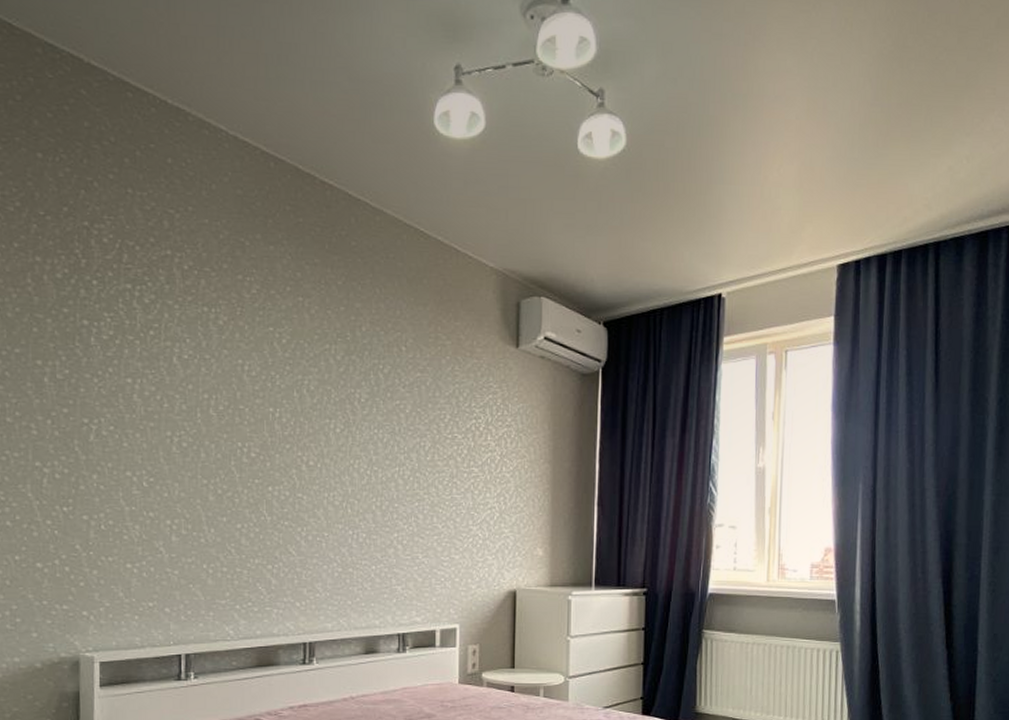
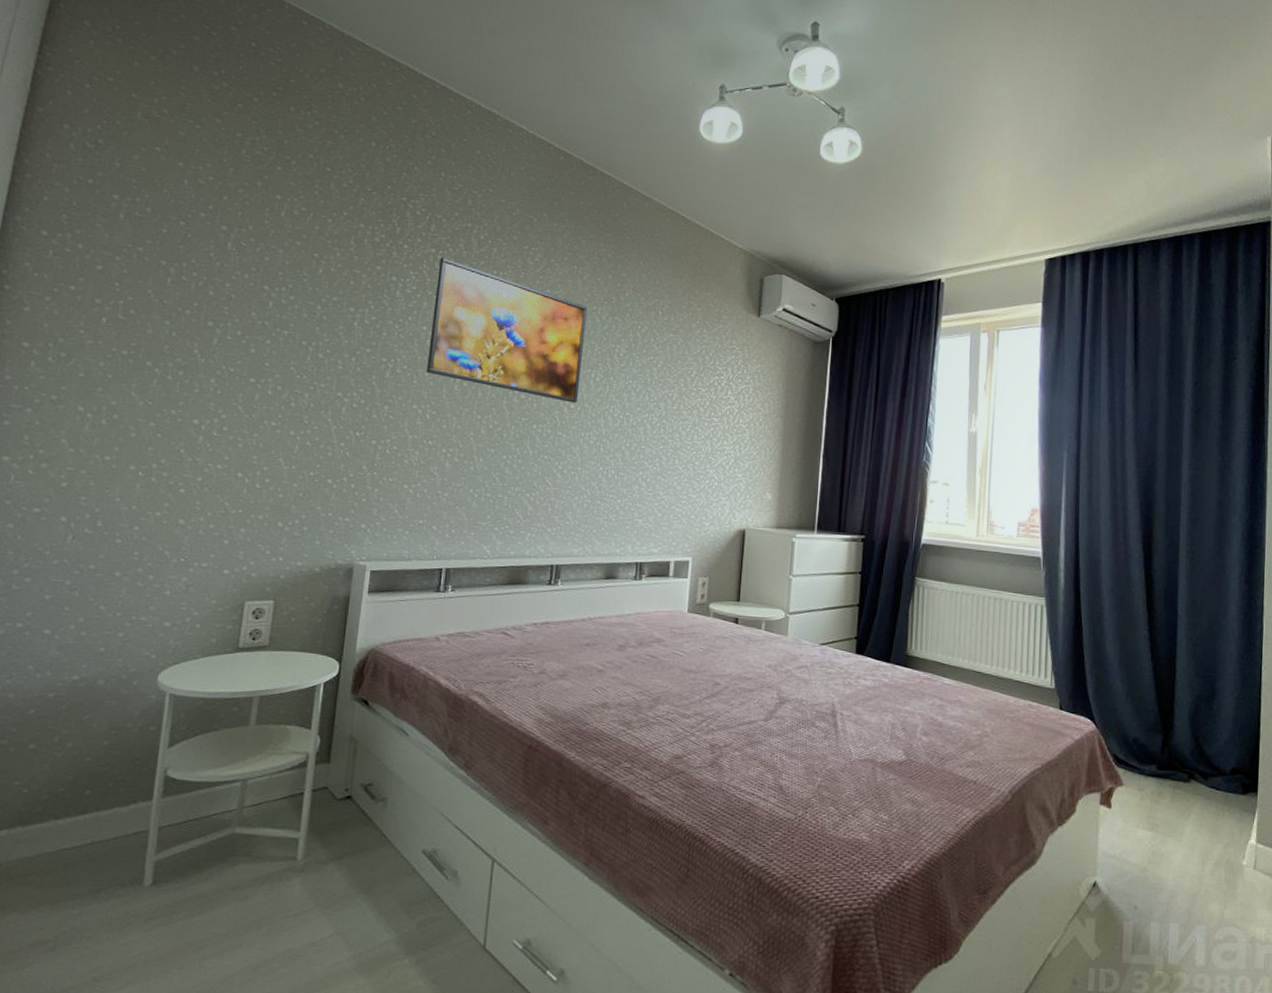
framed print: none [136,293,319,460] -> present [427,256,587,403]

